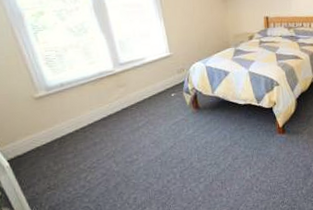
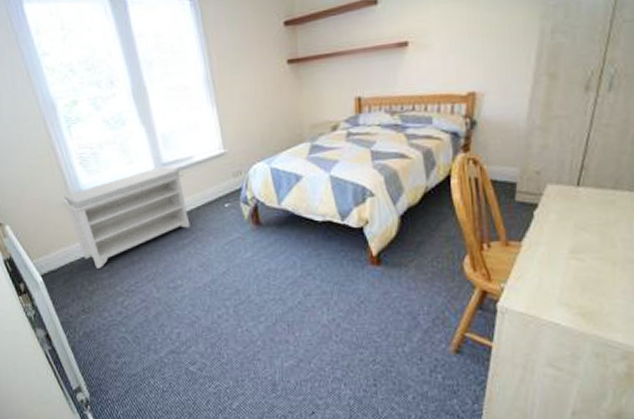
bench: none [27,65,144,151] -> present [61,166,190,268]

